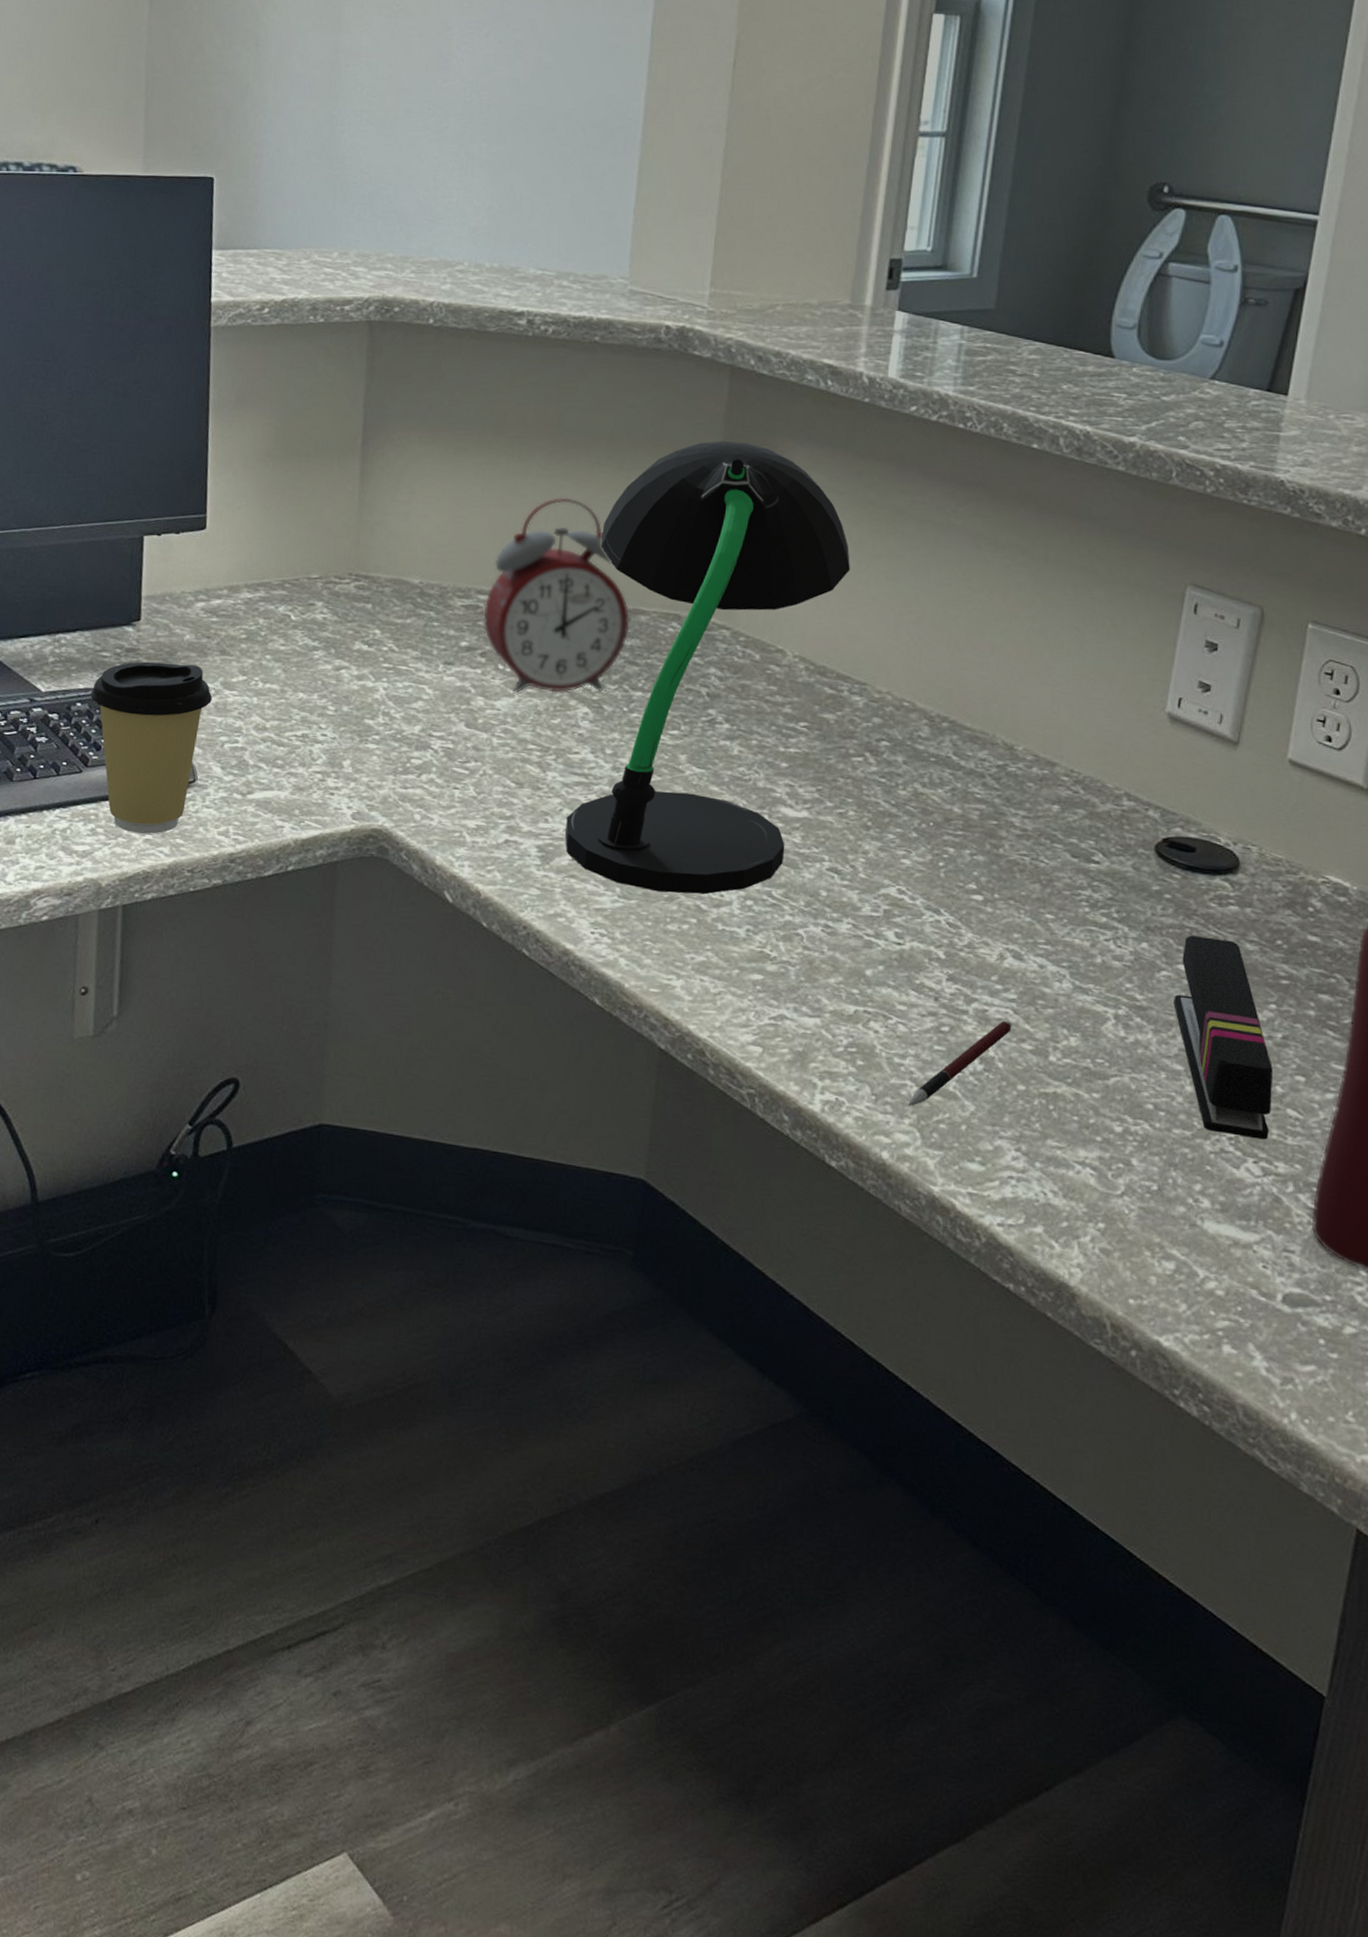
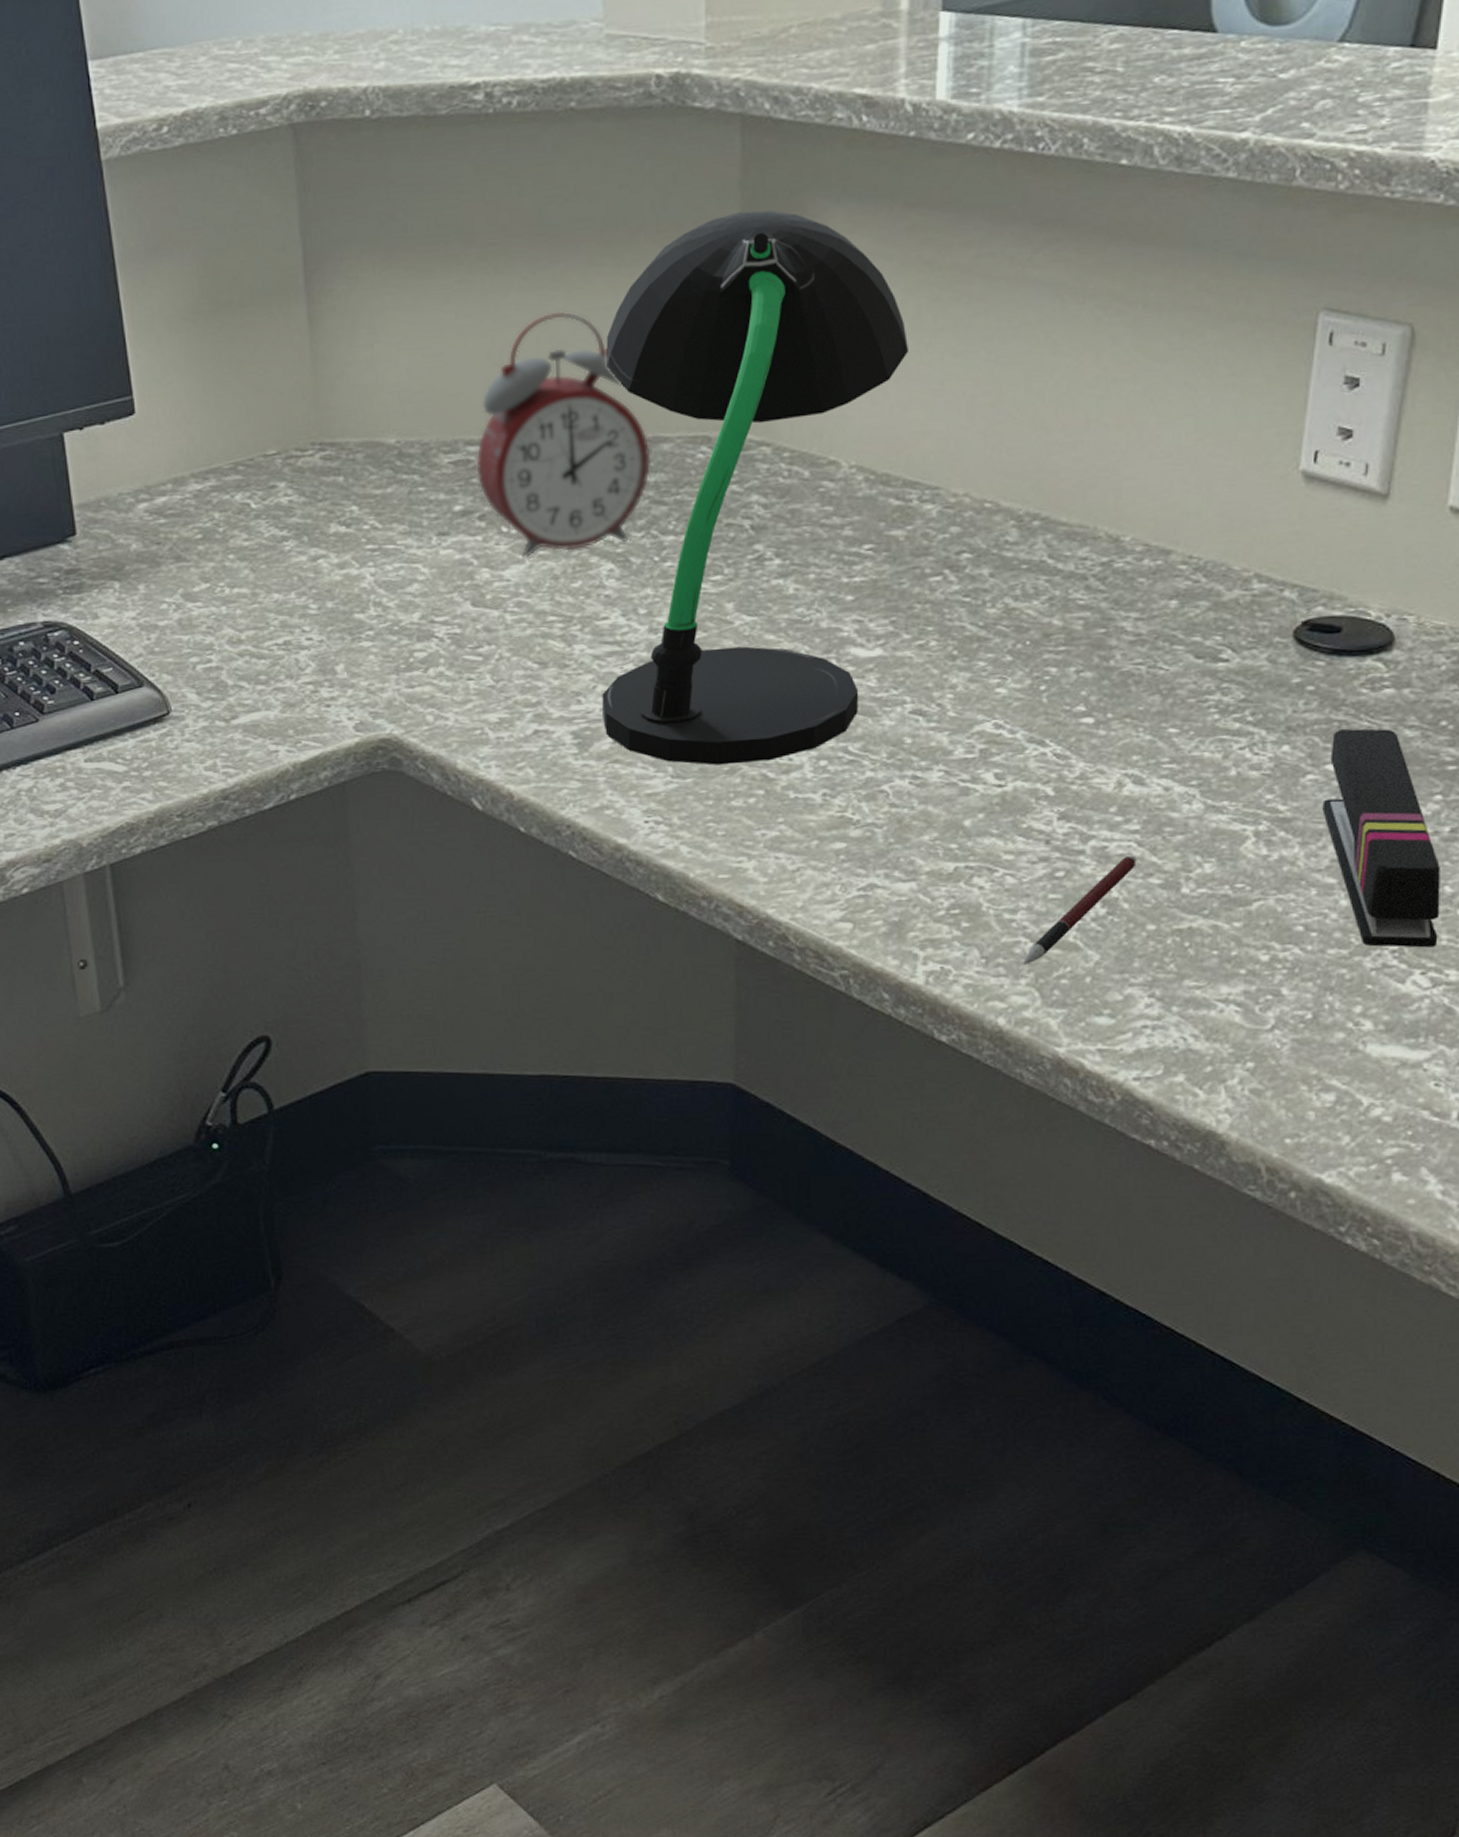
coffee cup: present [90,661,212,834] -> none [33,578,174,782]

